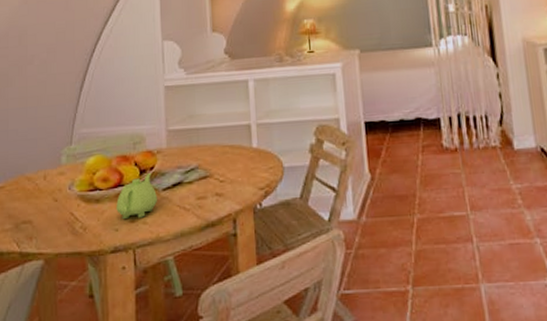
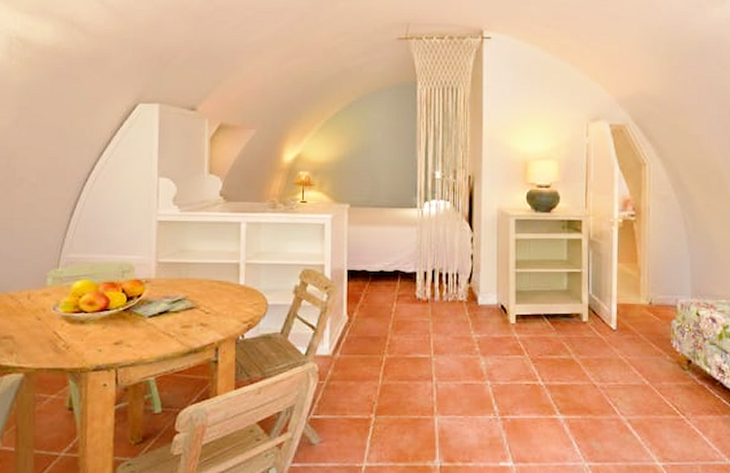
teapot: present [116,173,157,219] -> none [101,301,143,341]

